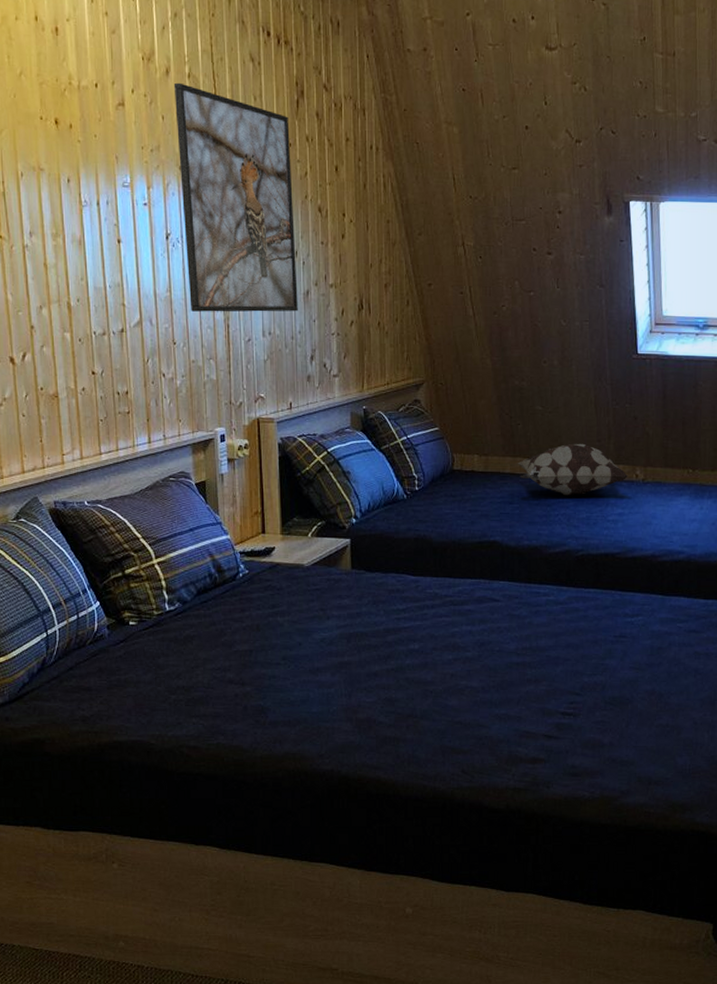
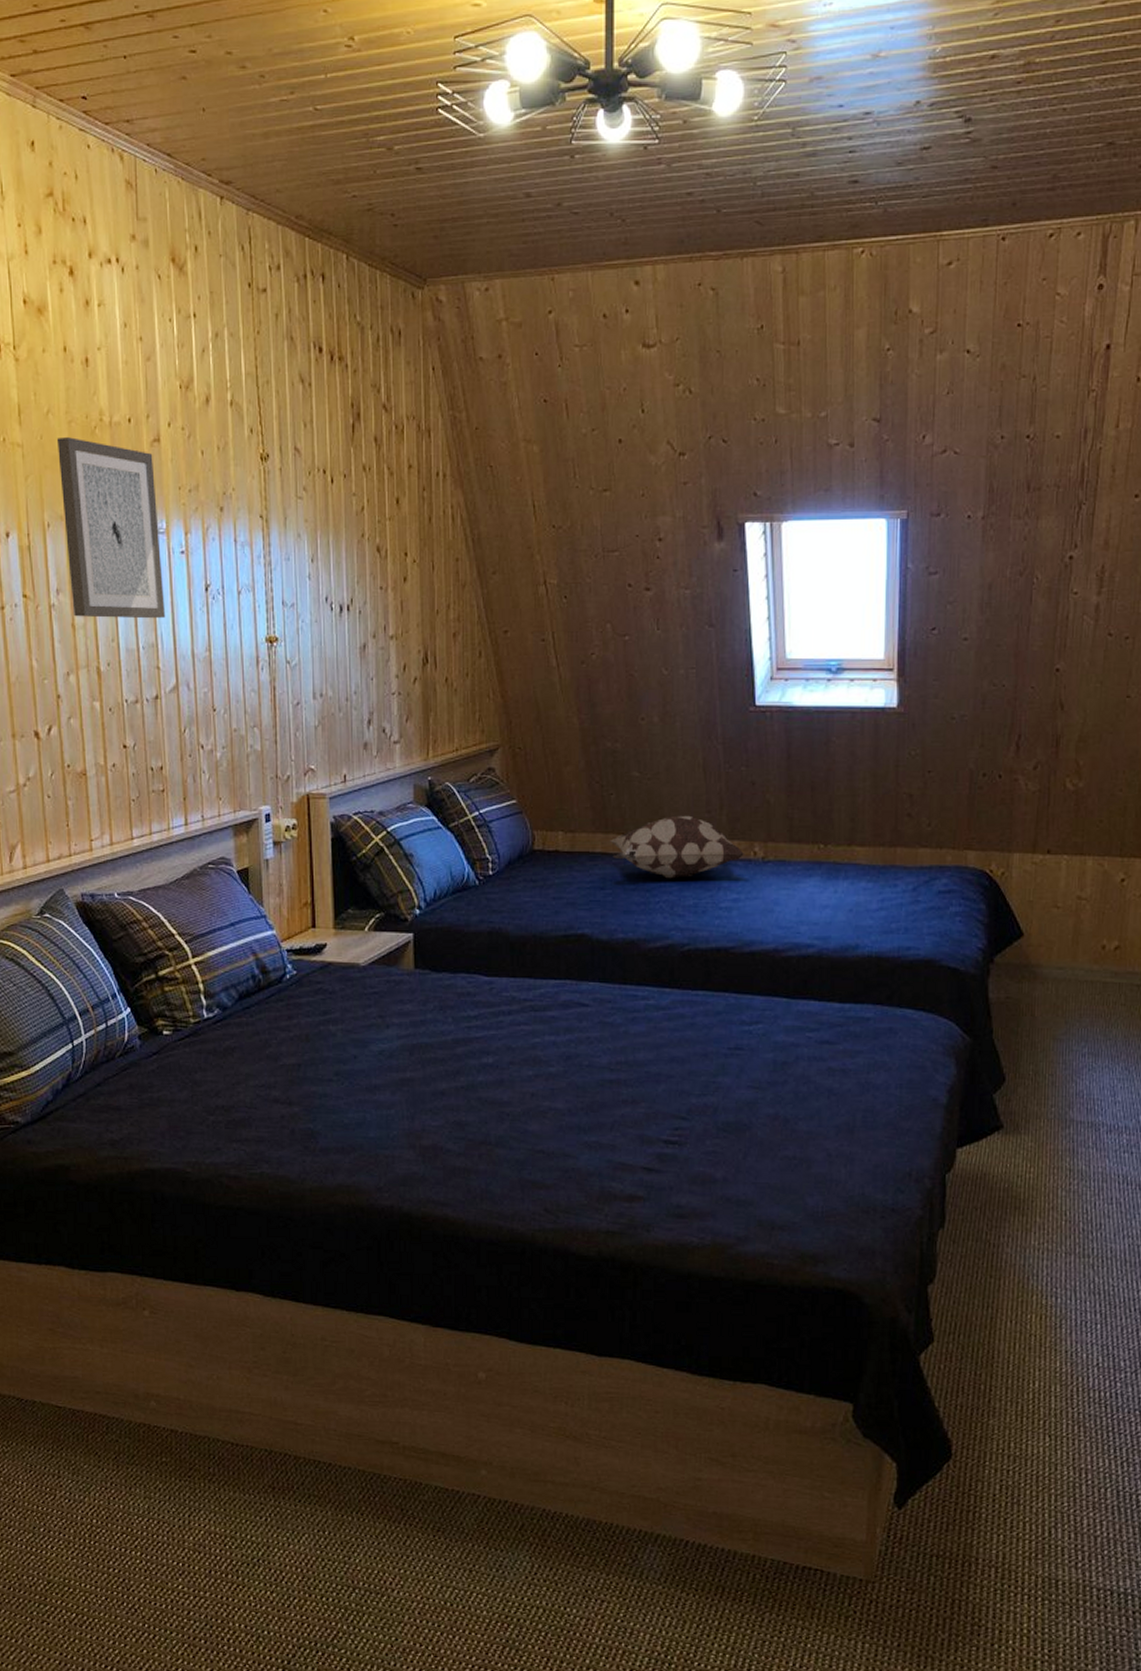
wall art: none [29,97,129,262] -> present [56,437,165,619]
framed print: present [173,82,298,312] -> none [214,412,353,673]

